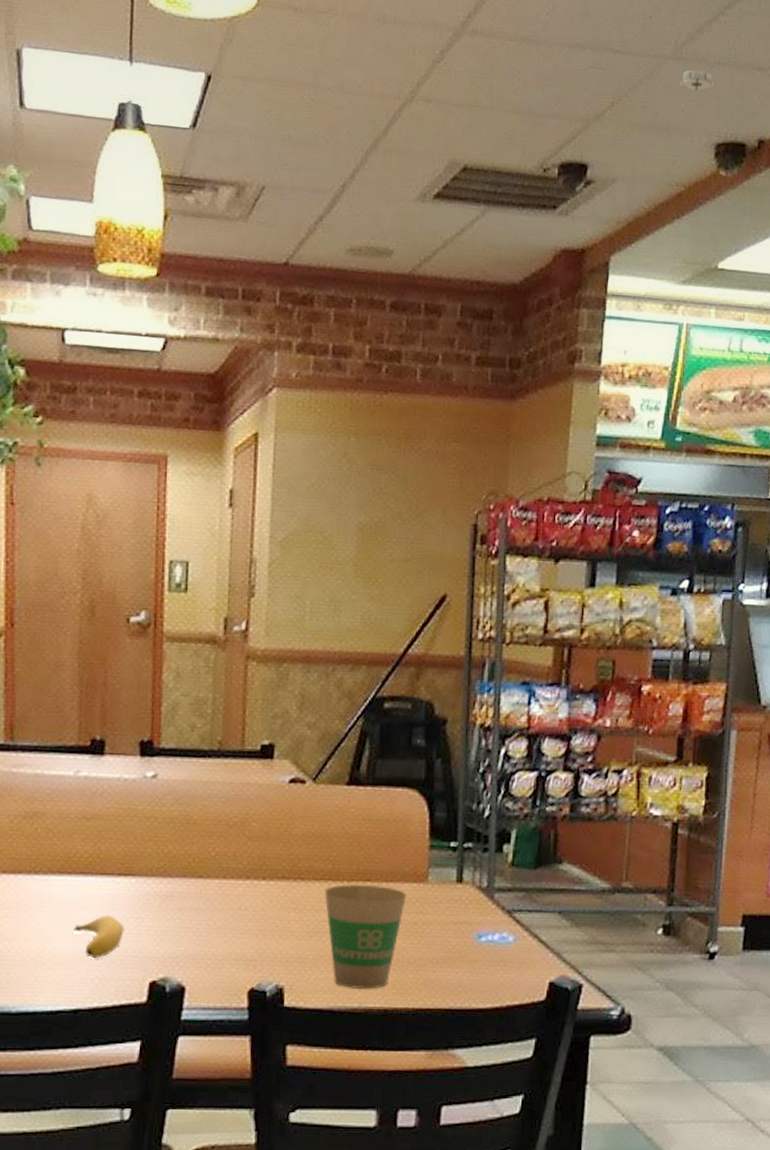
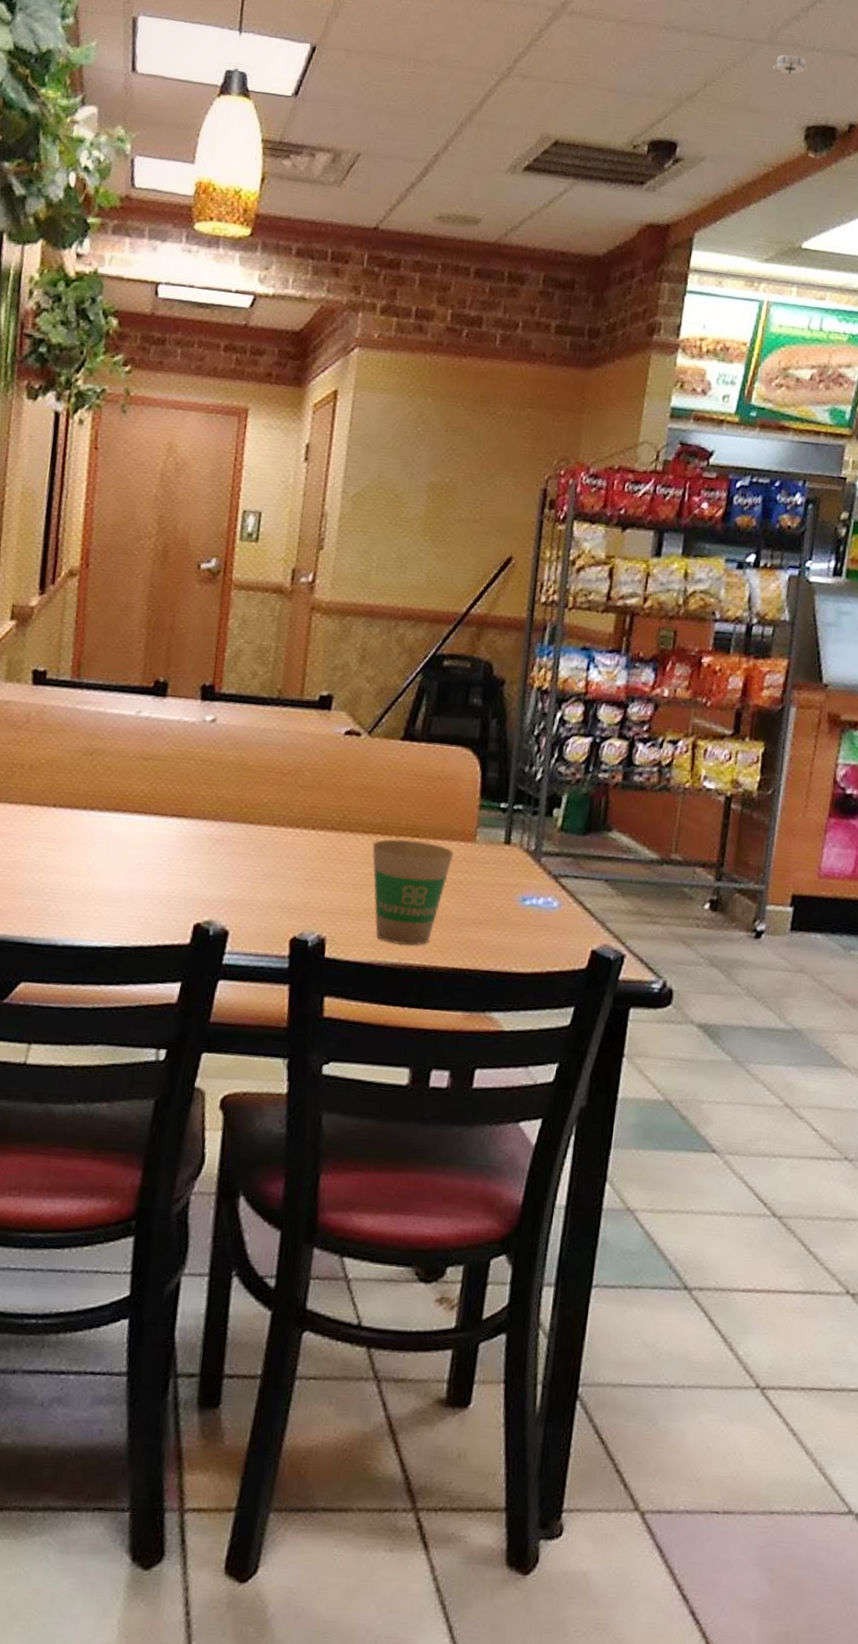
banana: present [74,914,124,959] -> none [124,854,173,898]

